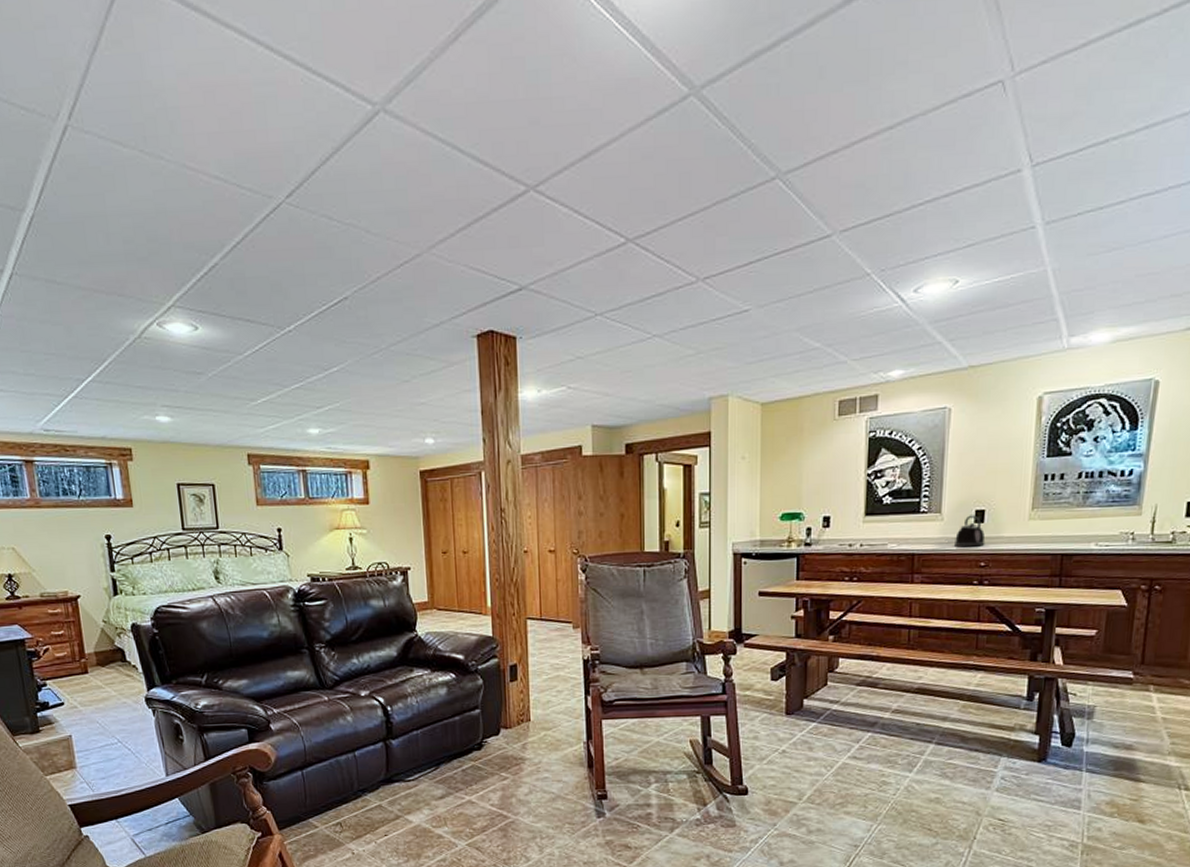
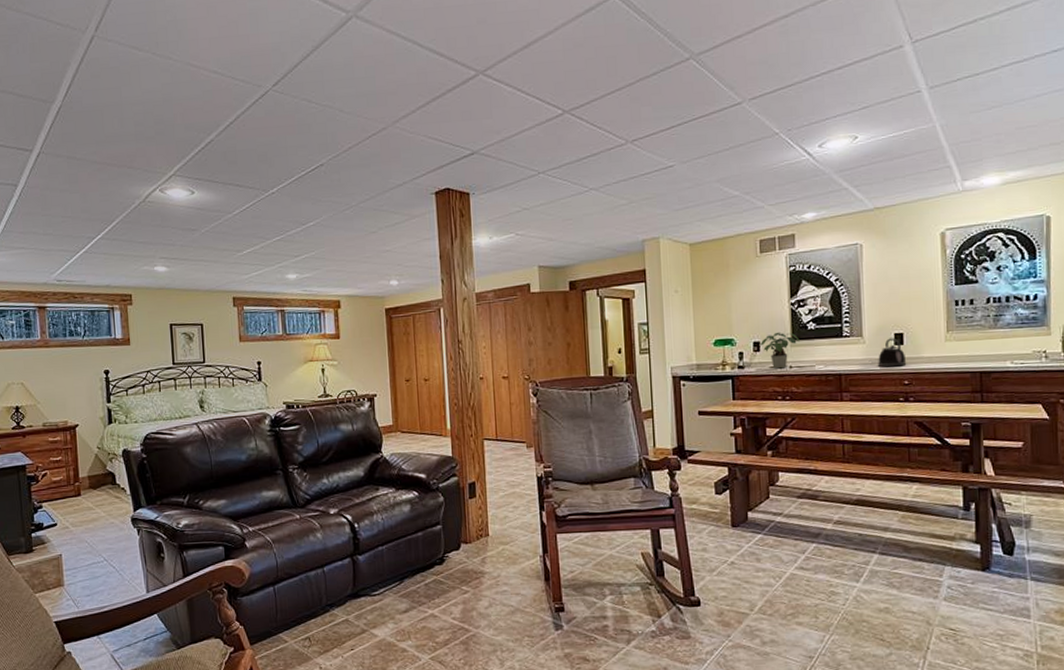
potted plant: none [831,506,873,547] -> present [760,332,800,369]

